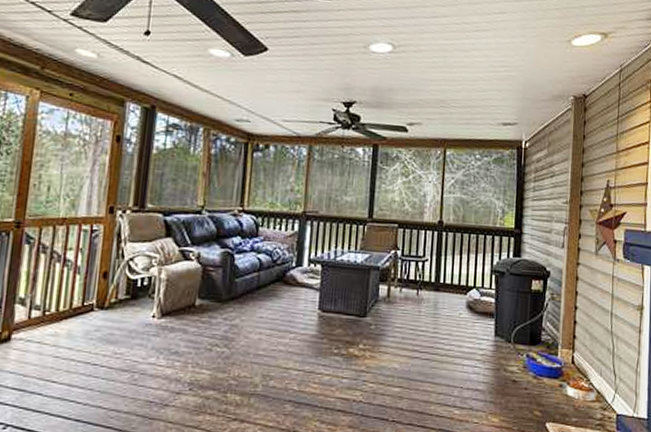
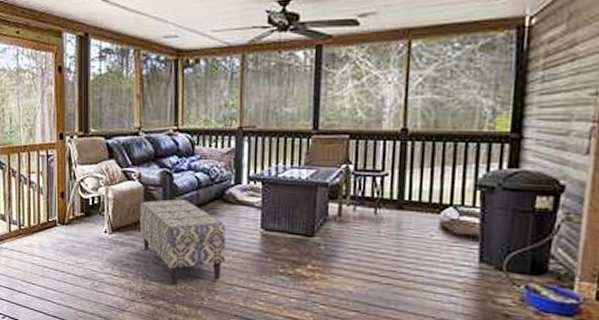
bench: none [193,280,285,373] -> present [139,199,226,286]

